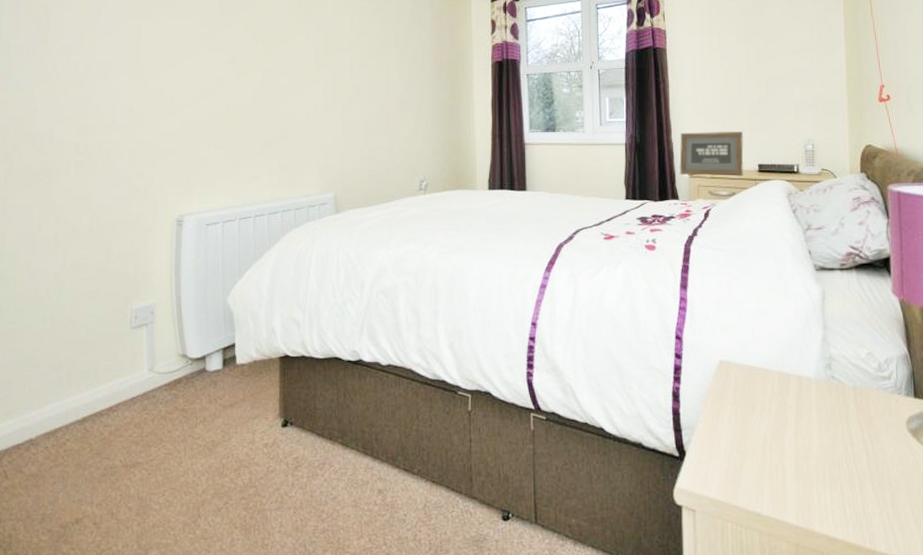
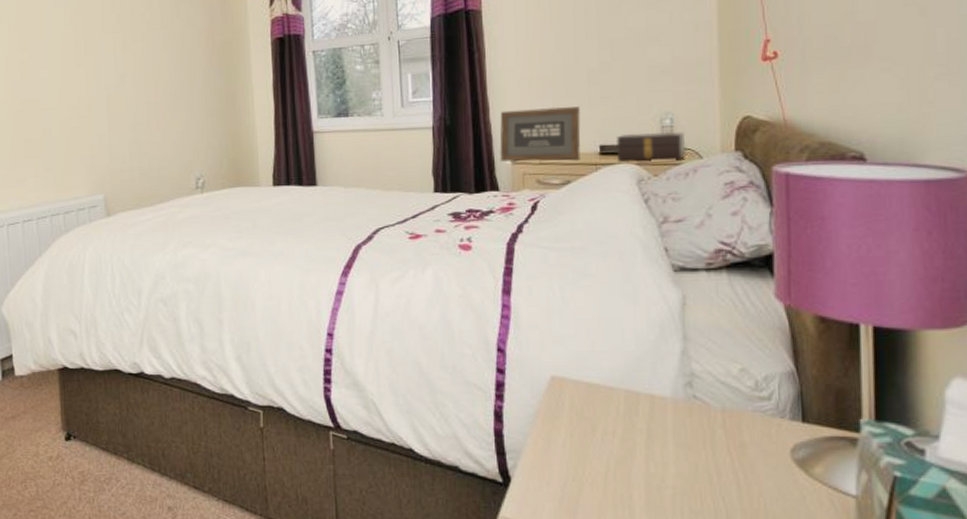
jewelry box: none [770,155,823,179] -> present [616,131,685,162]

